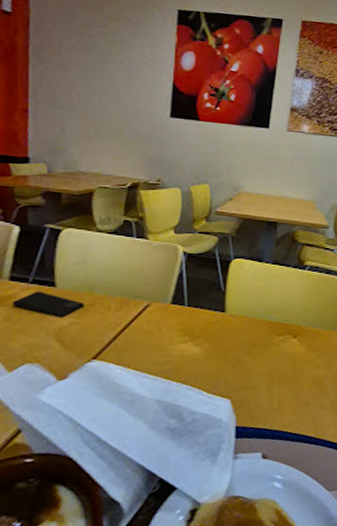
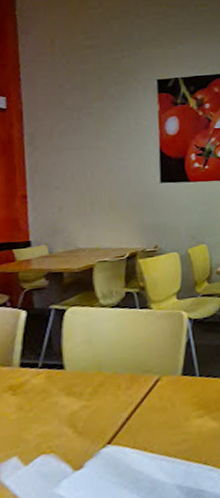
smartphone: present [13,291,84,318] -> none [24,375,94,403]

